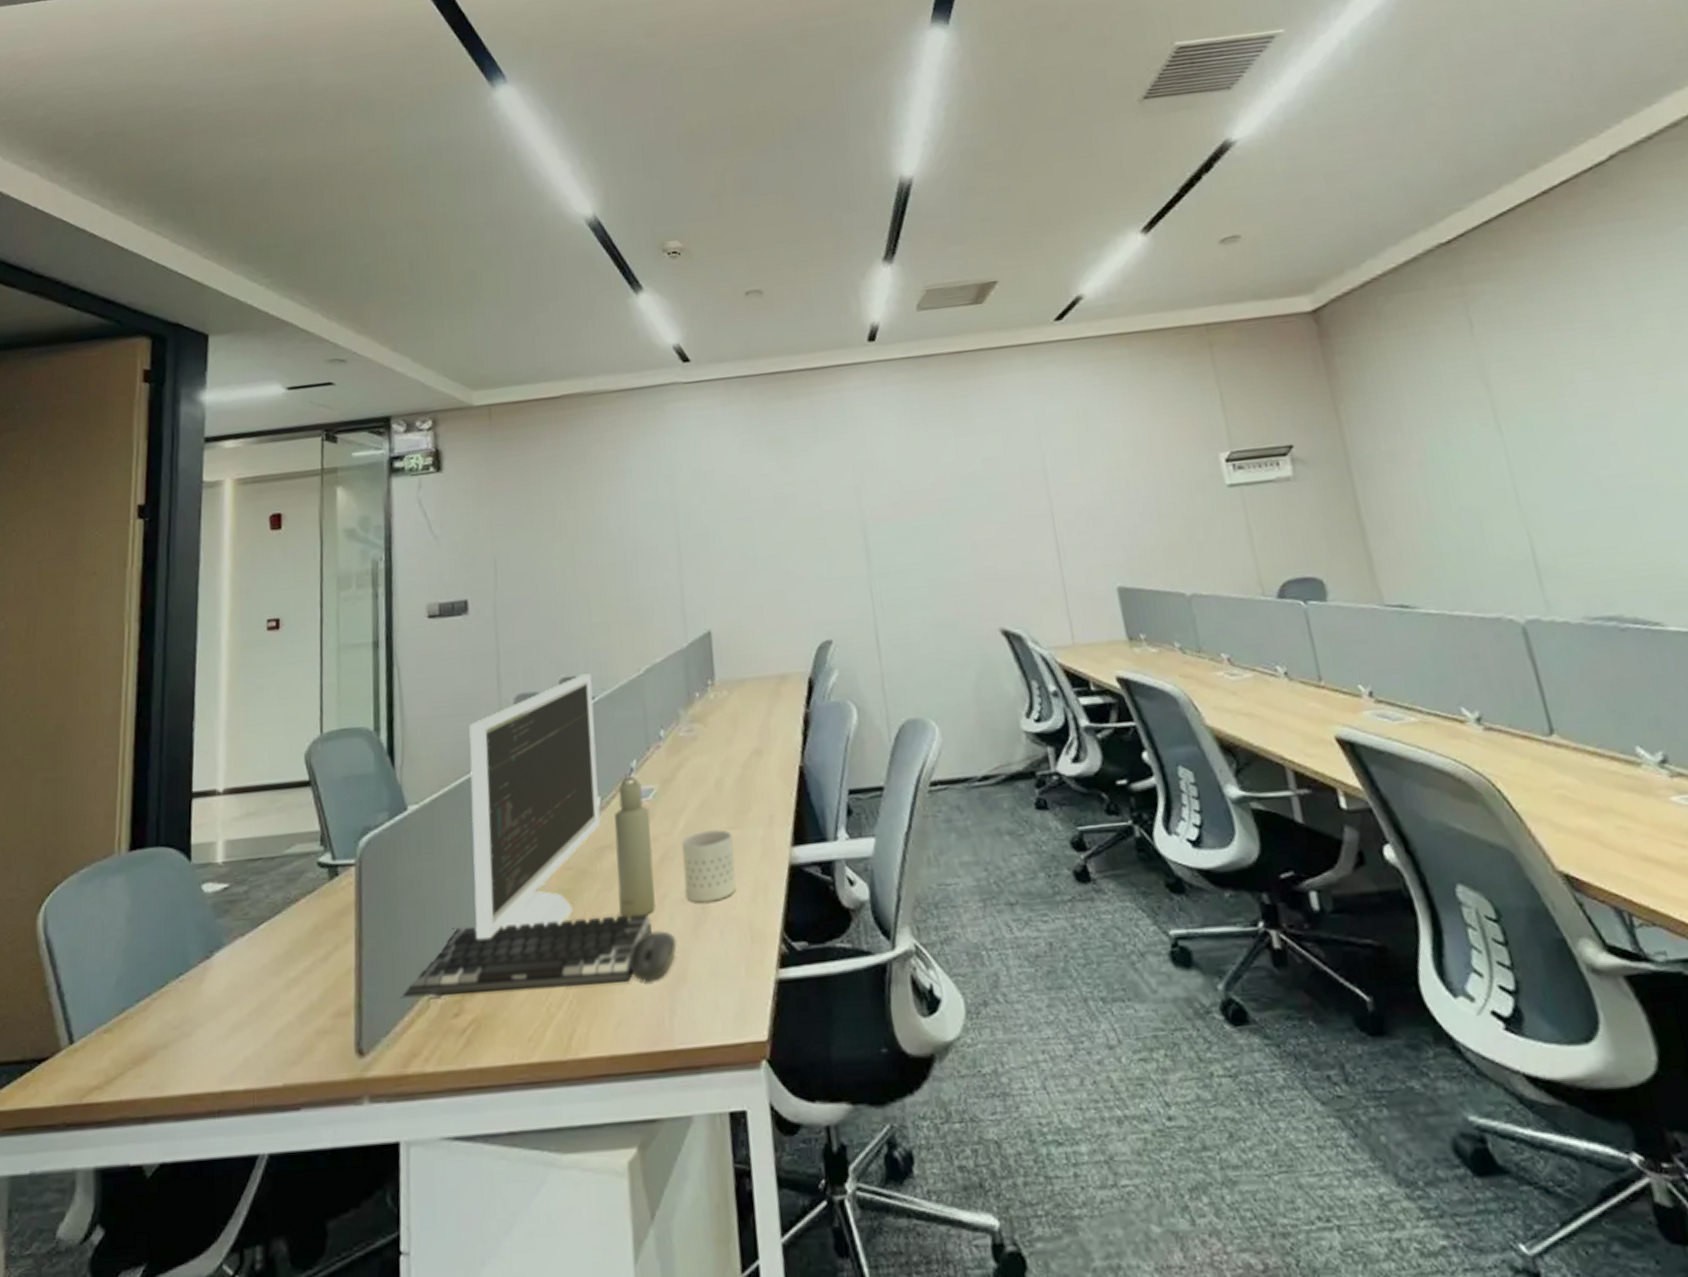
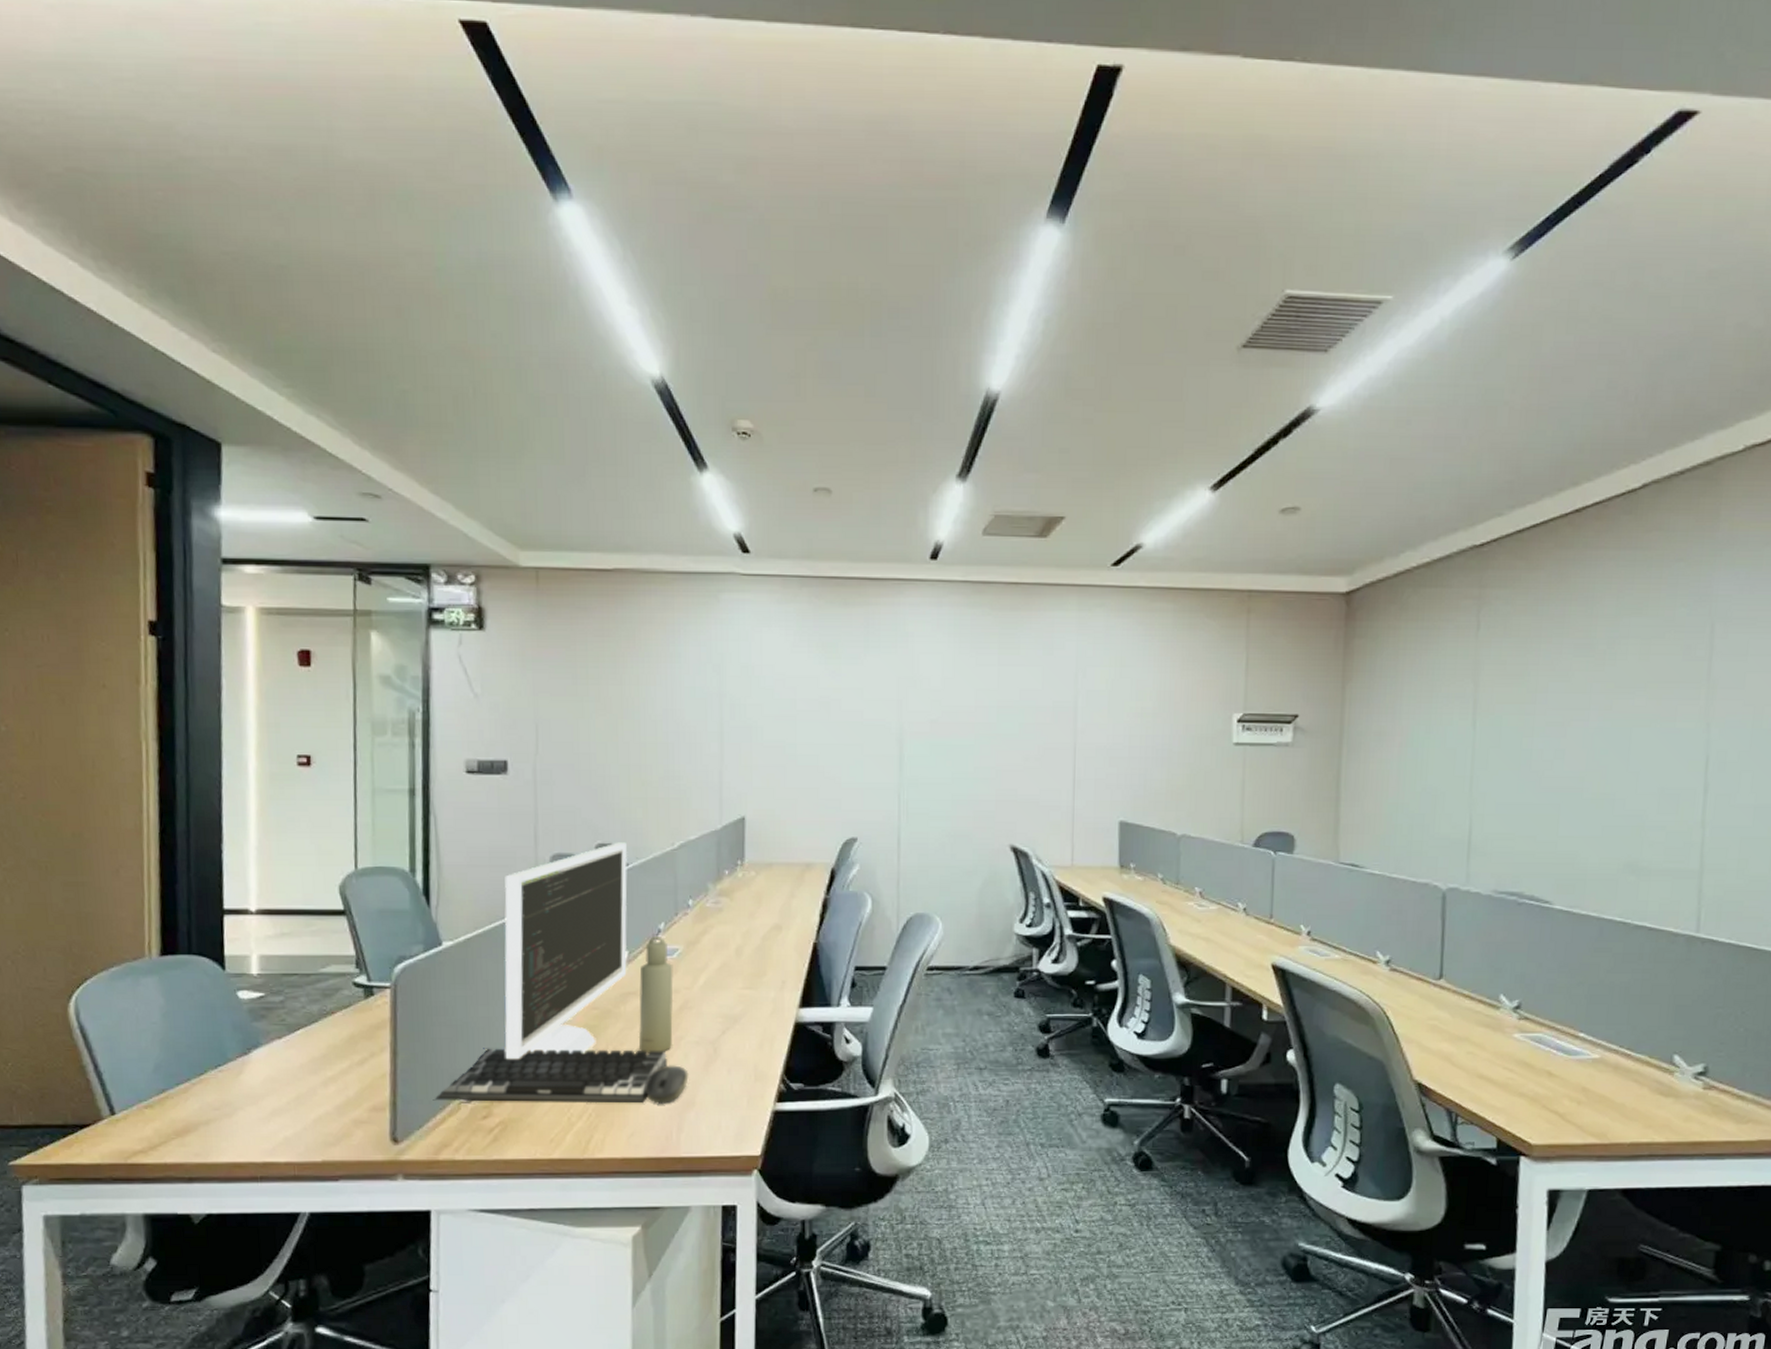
mug: present [681,829,737,903] -> none [699,988,747,1046]

